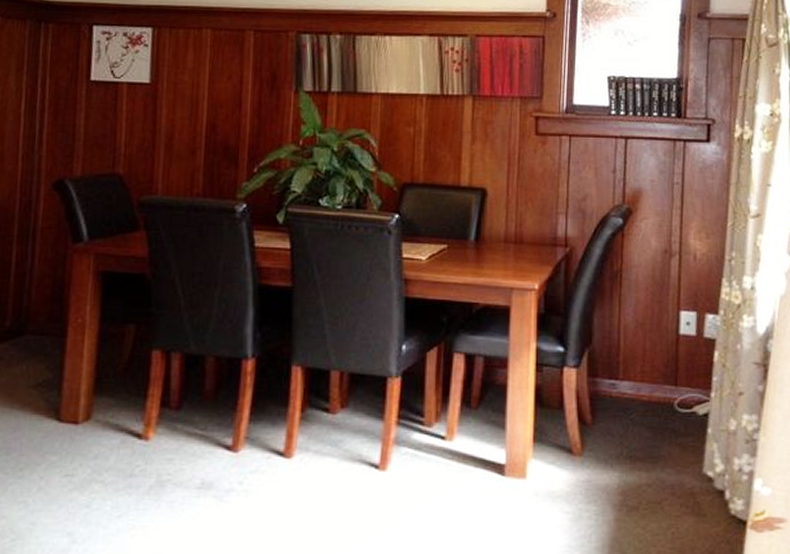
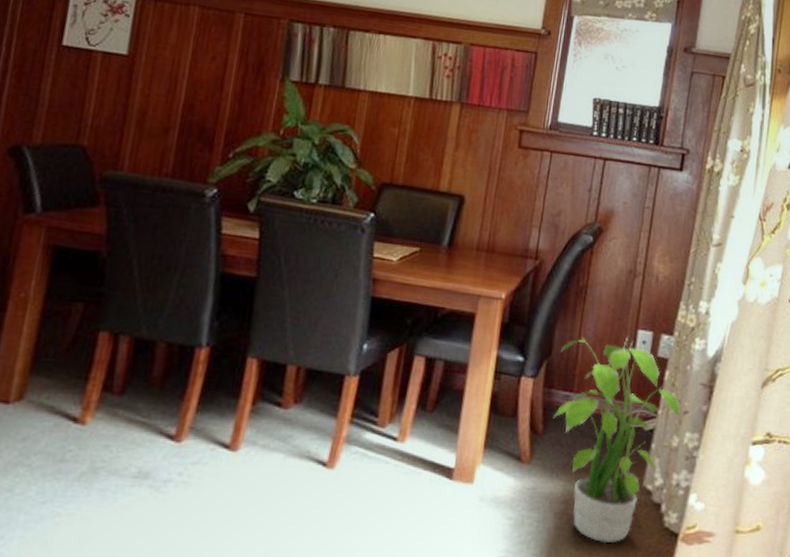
potted plant: none [600,318,736,535] -> present [552,336,681,544]

